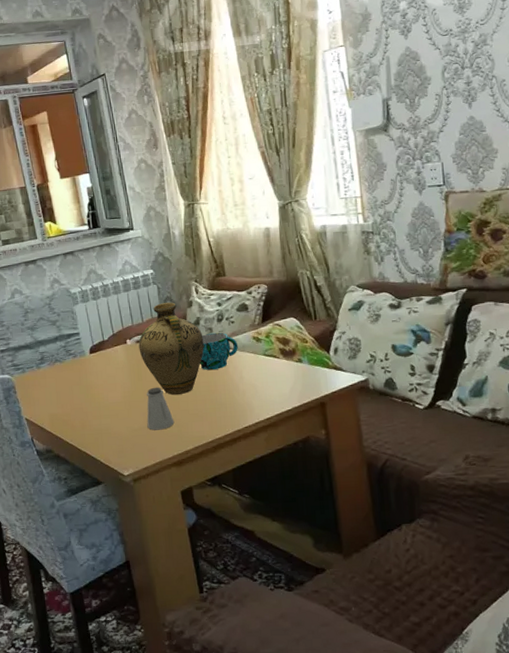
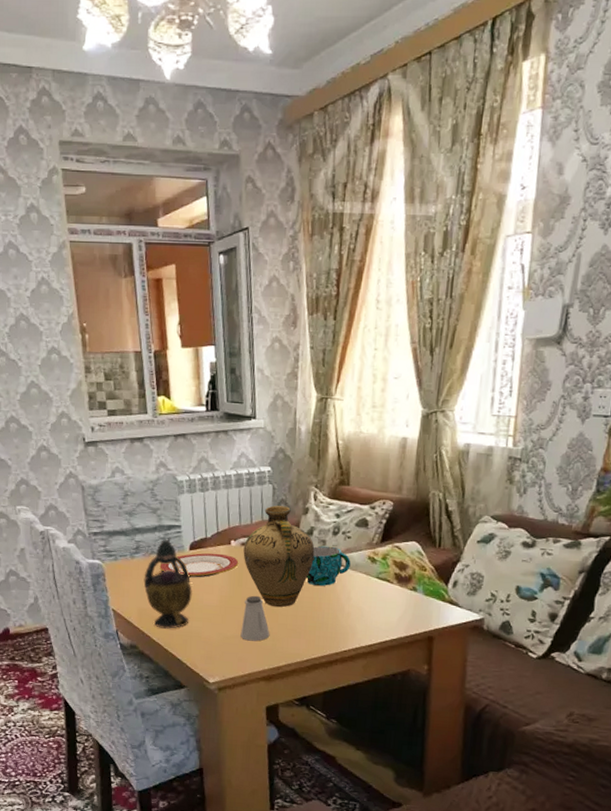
teapot: none [51,344,98,430] -> present [143,537,192,629]
plate: none [64,353,137,379] -> present [159,552,239,578]

